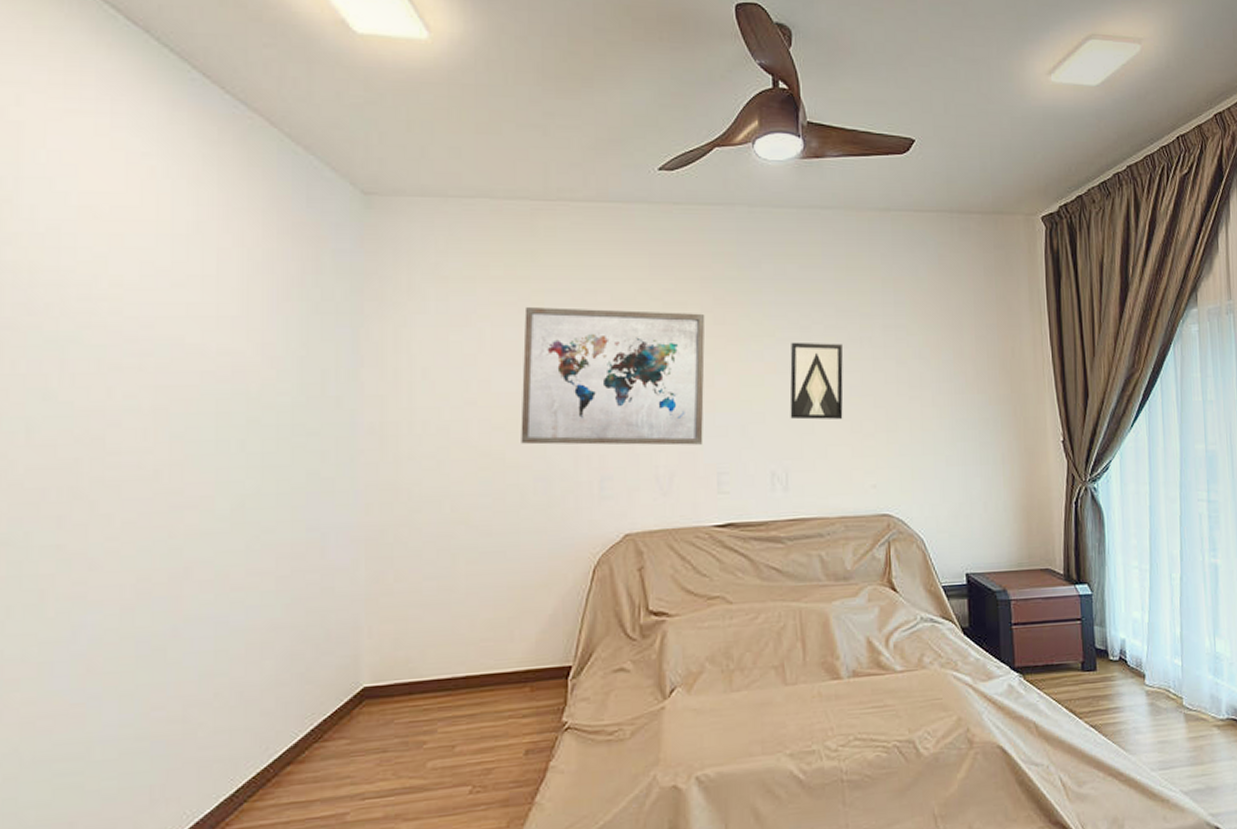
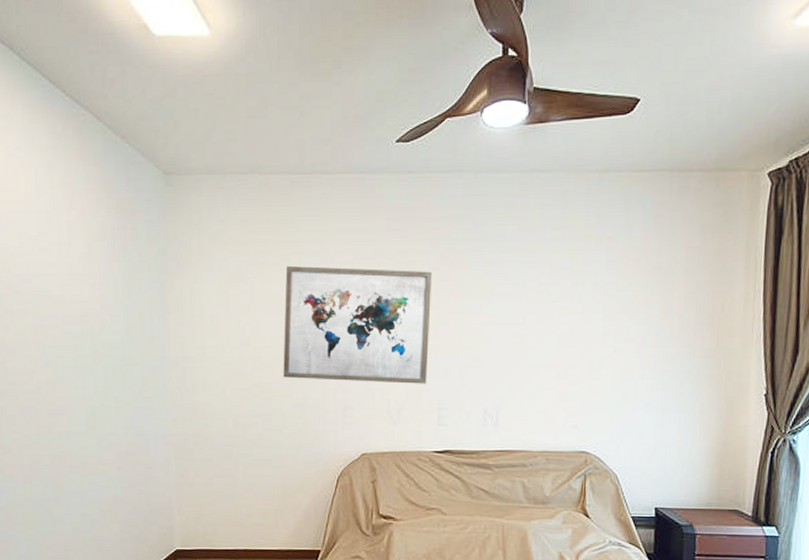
wall art: present [790,342,843,420] -> none [503,297,554,366]

